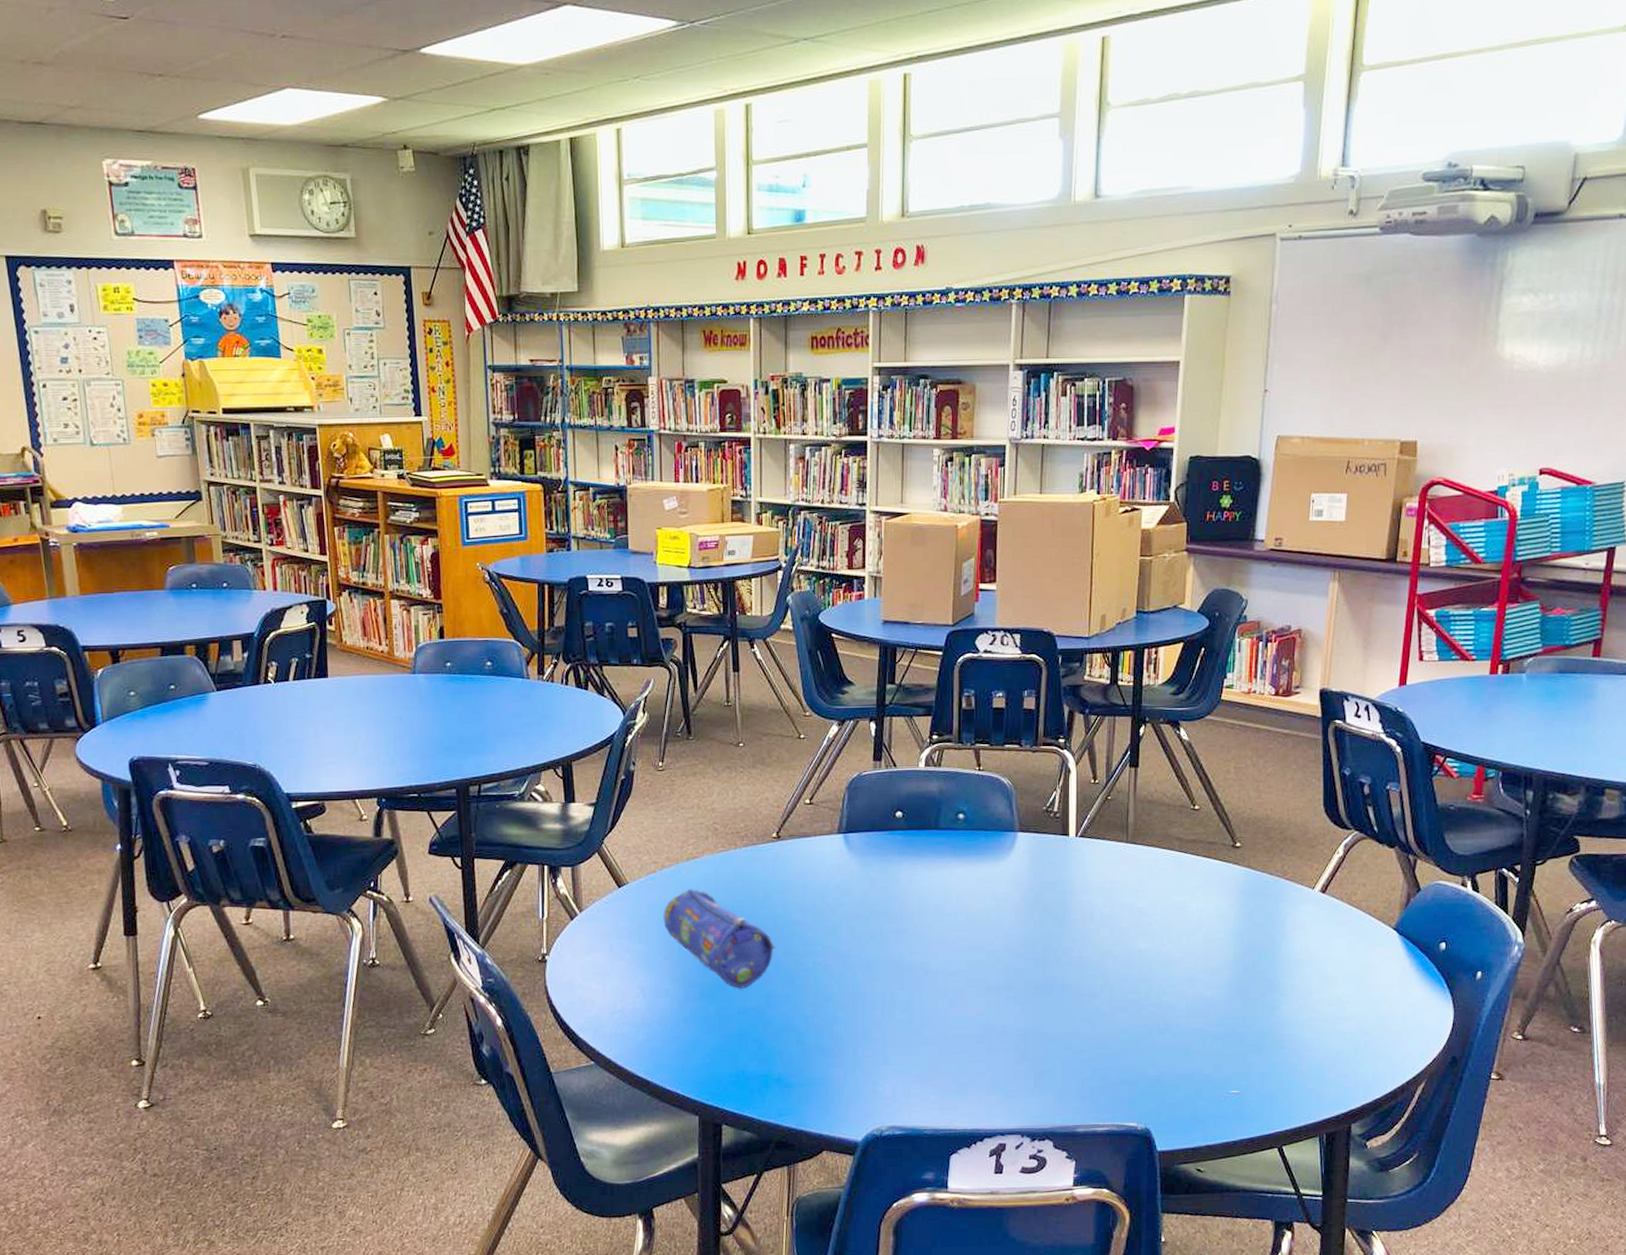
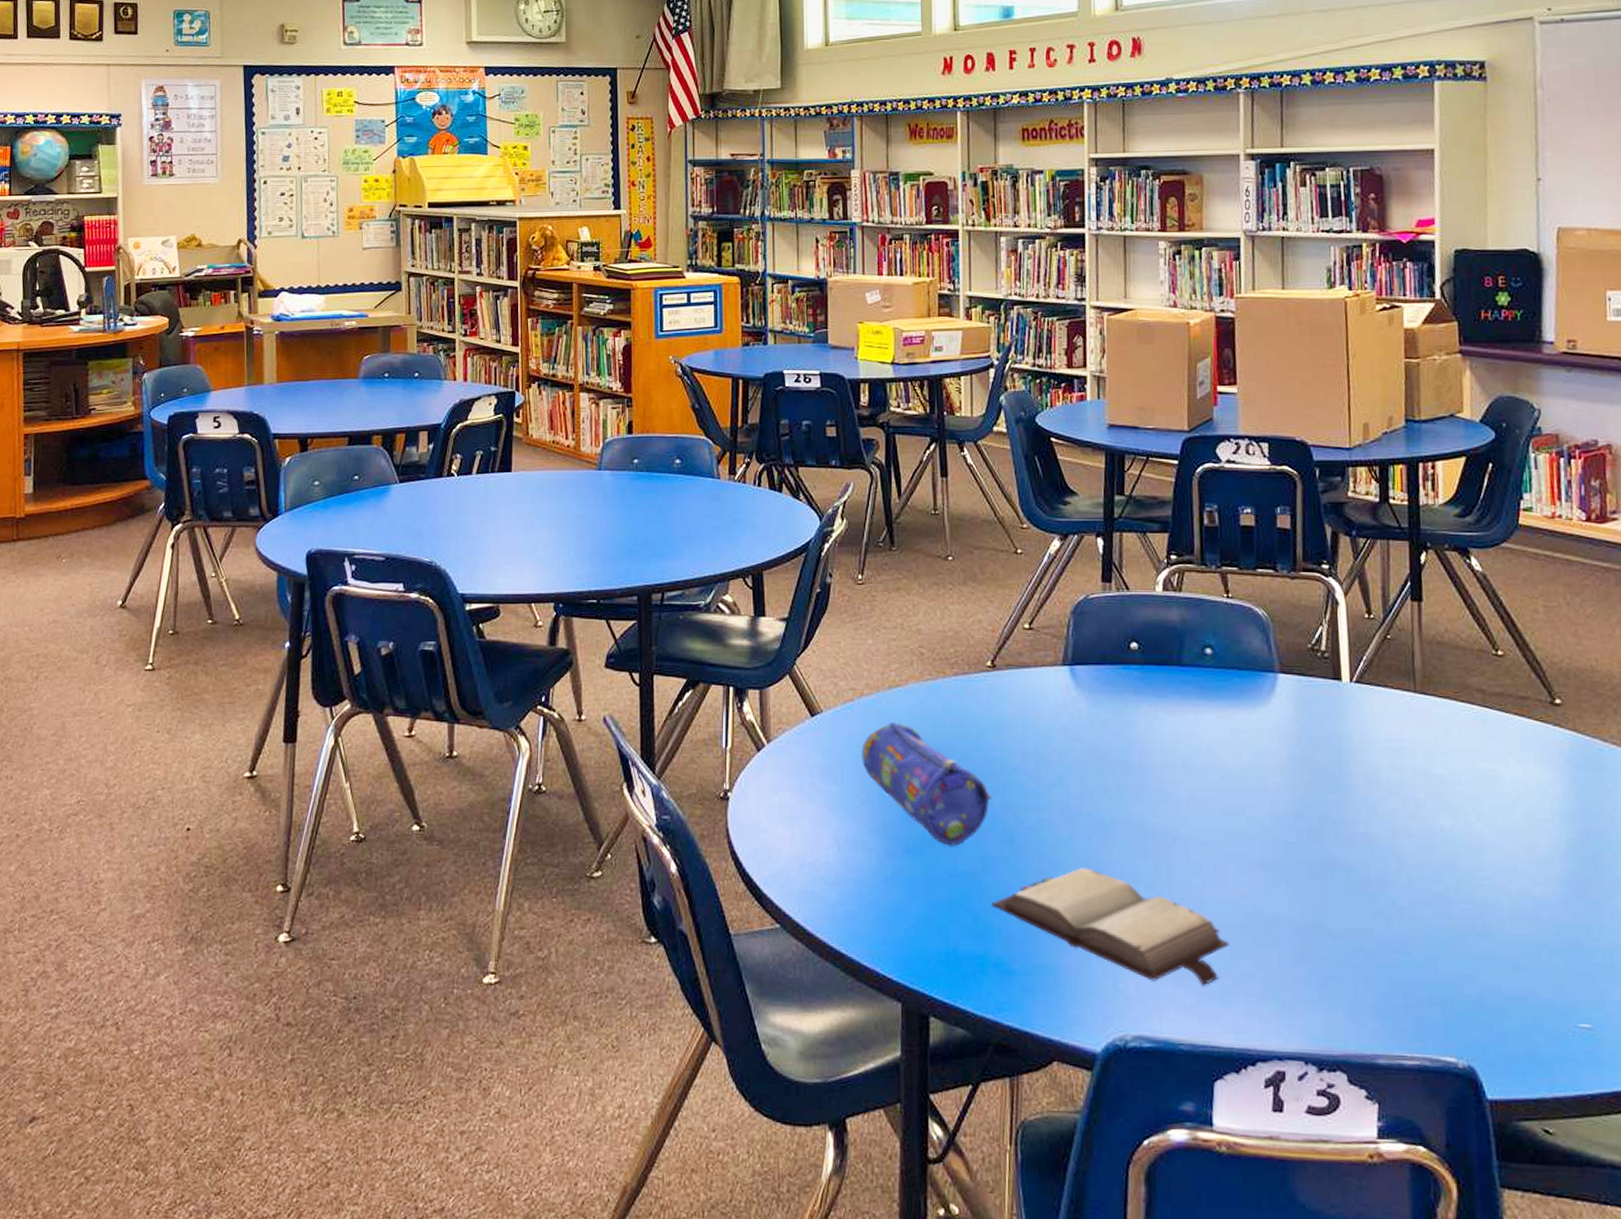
hardback book: none [774,999,967,1084] -> present [991,868,1230,985]

